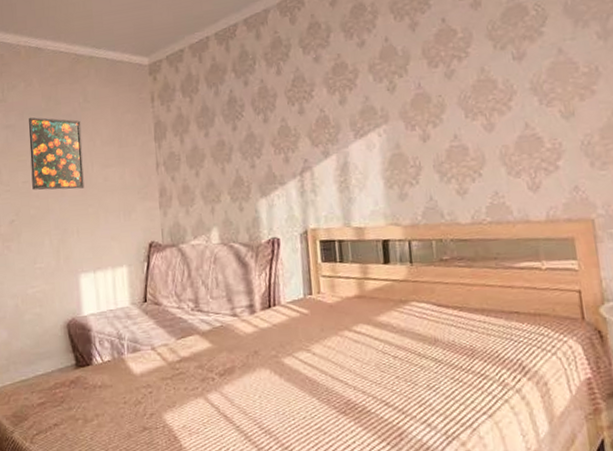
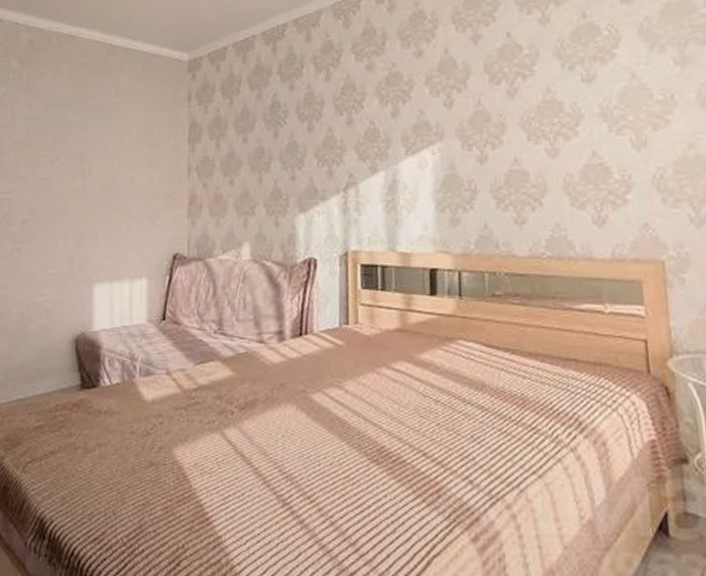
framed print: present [29,117,85,190] -> none [51,108,110,190]

